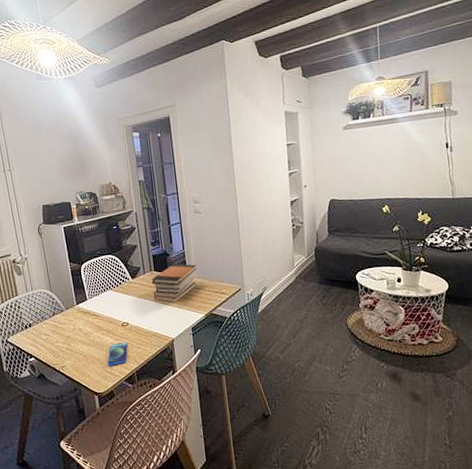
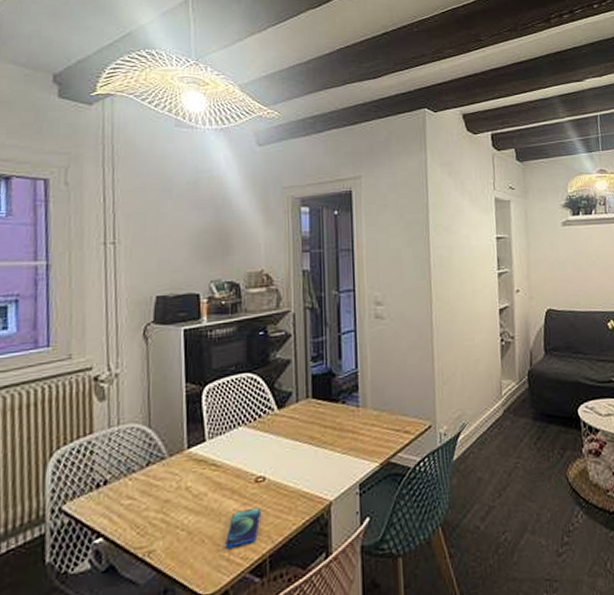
book stack: present [151,263,197,303] -> none [306,388,373,446]

